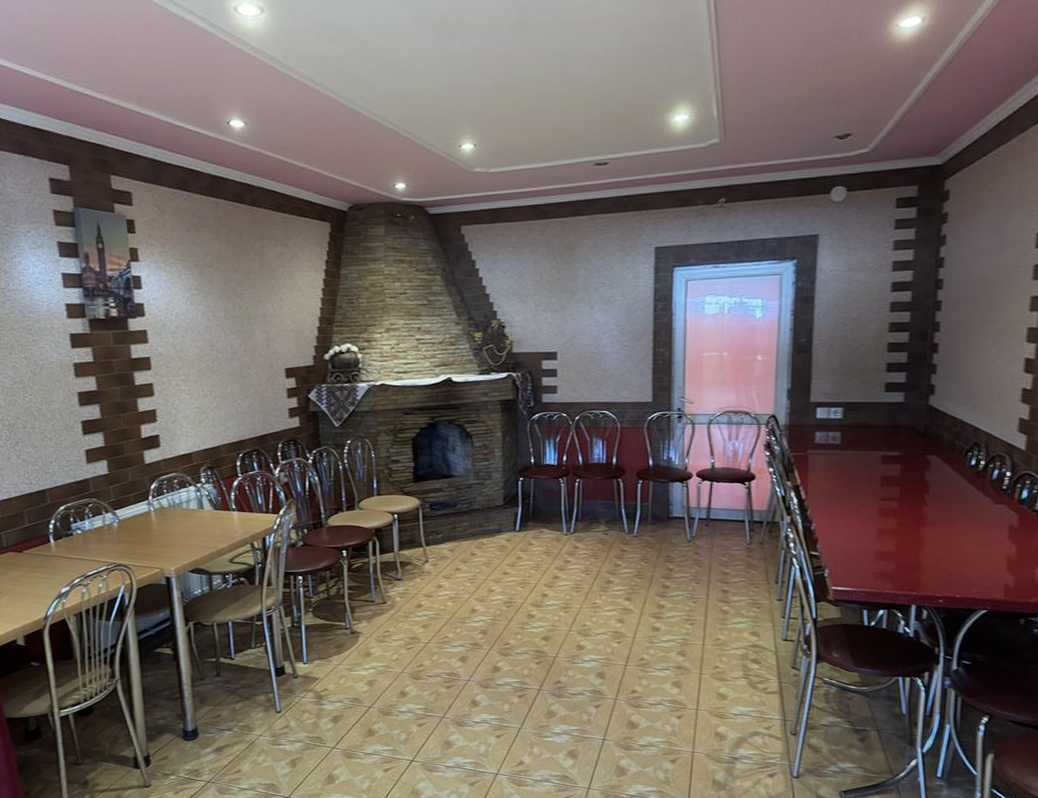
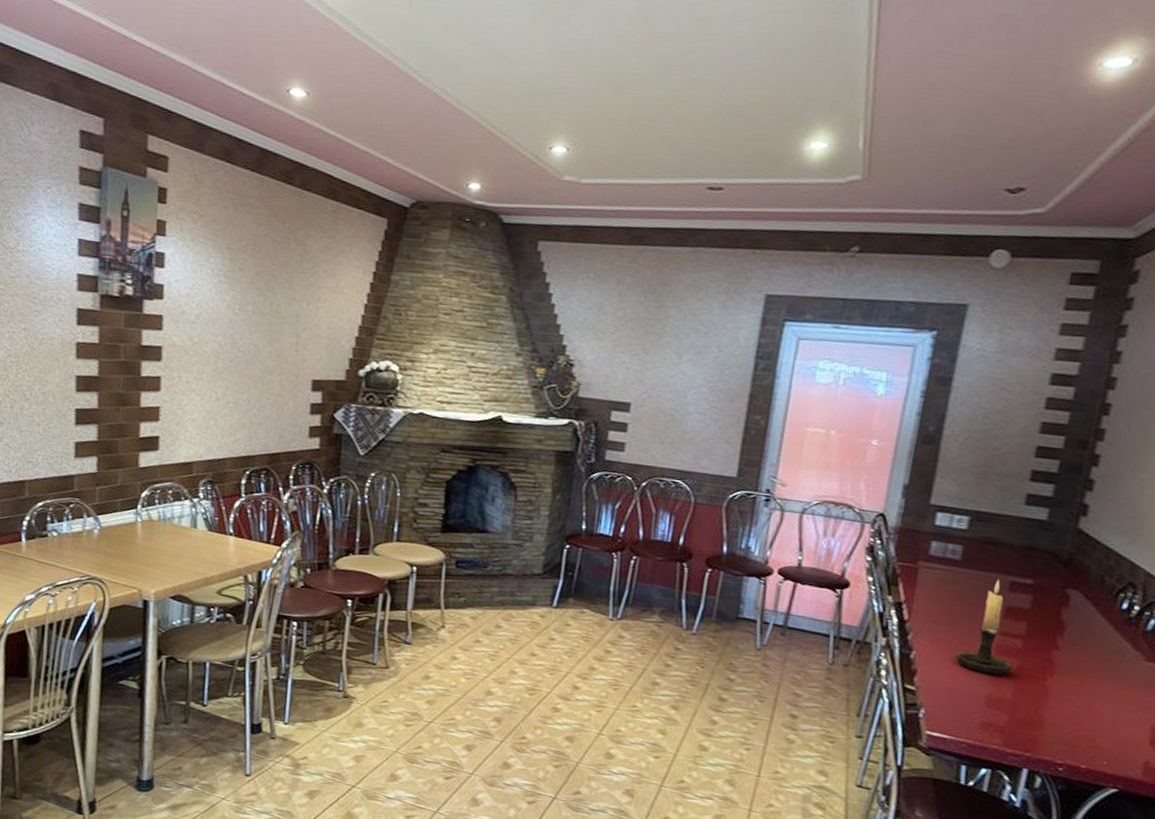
candle holder: none [846,455,893,533] -> present [954,579,1013,675]

